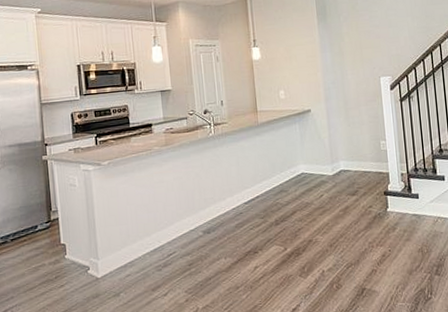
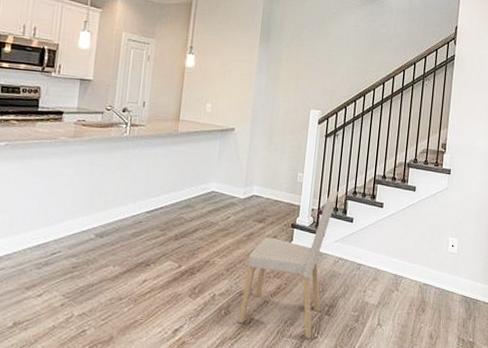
dining chair: none [349,152,428,301] -> present [238,190,338,339]

